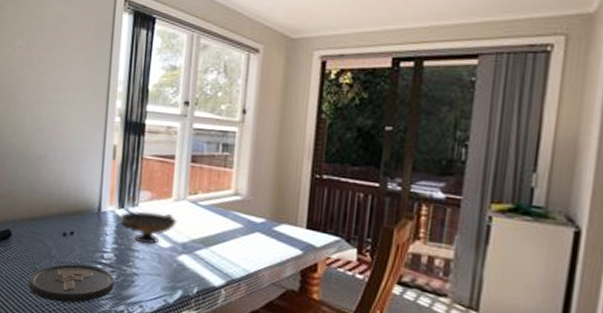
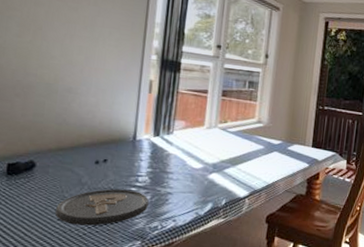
decorative bowl: present [120,211,177,245] -> none [155,138,209,167]

